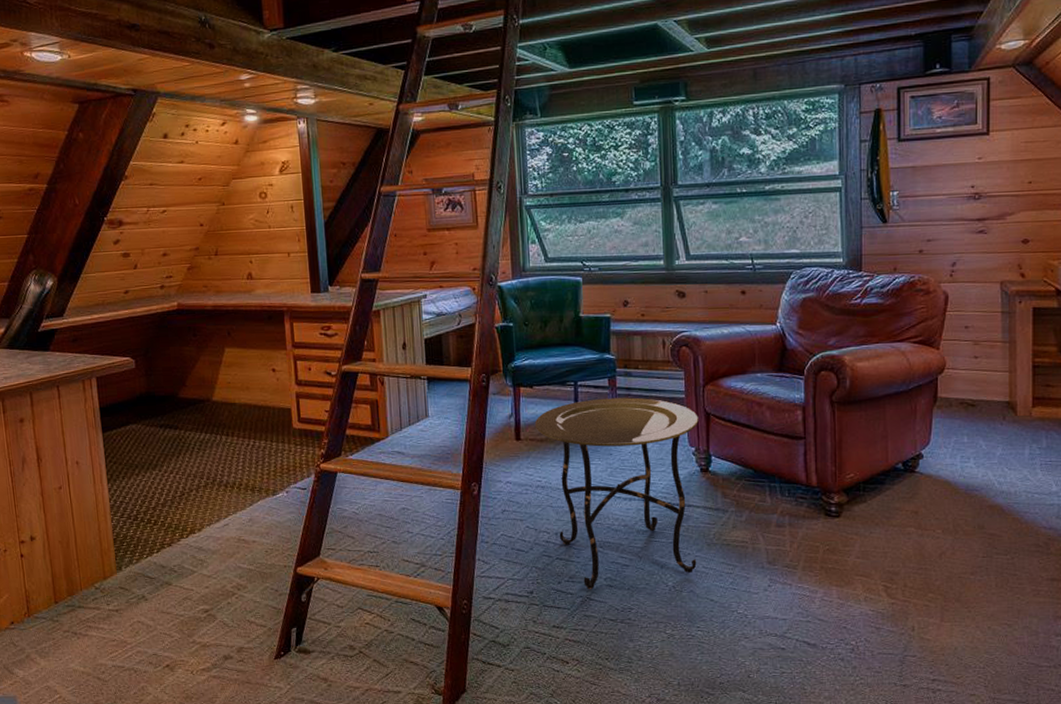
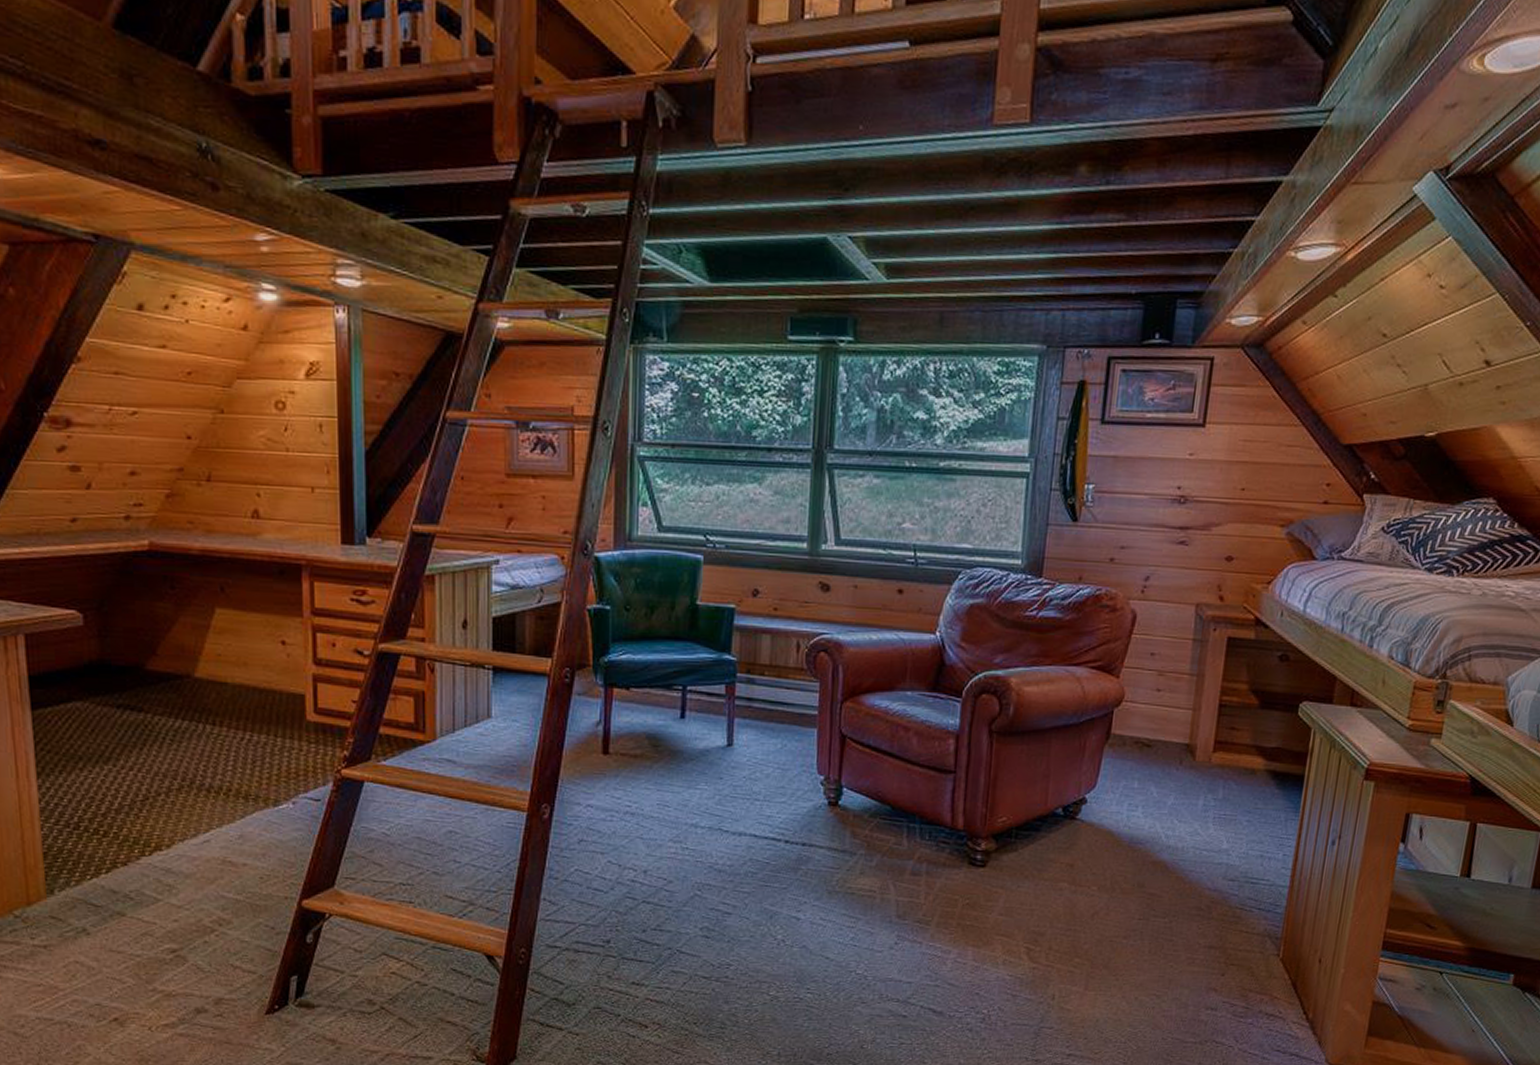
side table: present [534,397,699,590] -> none [628,708,832,941]

